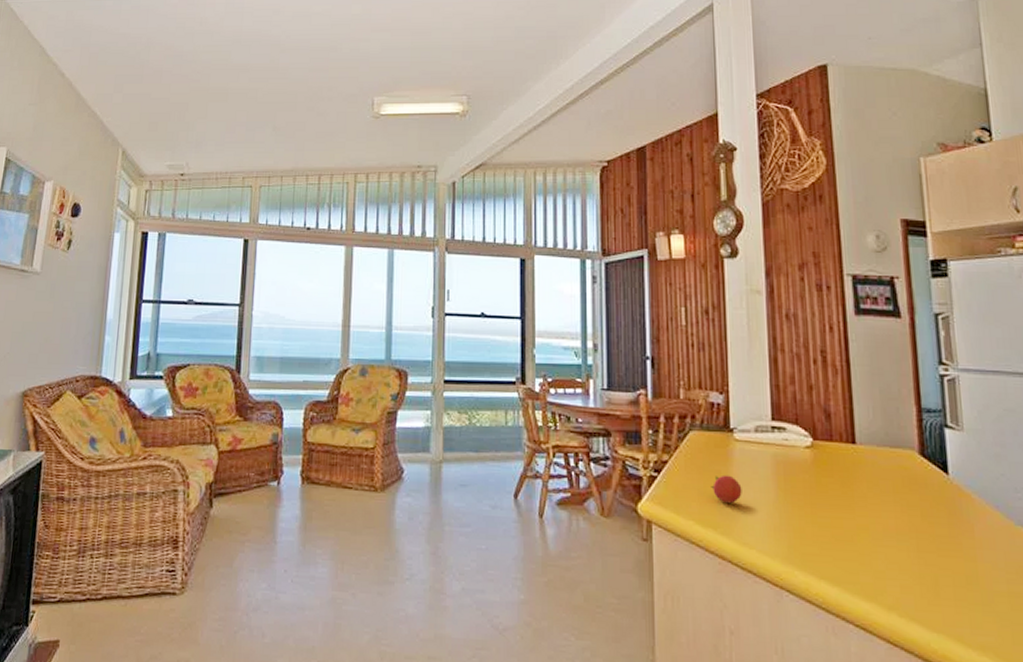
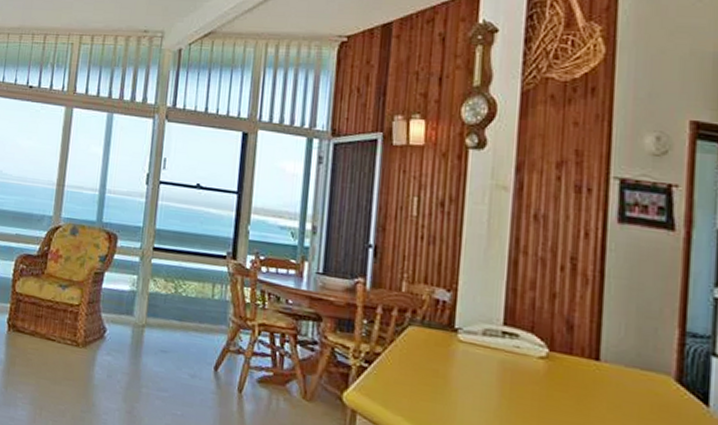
fruit: present [711,475,742,503] -> none [426,374,461,405]

